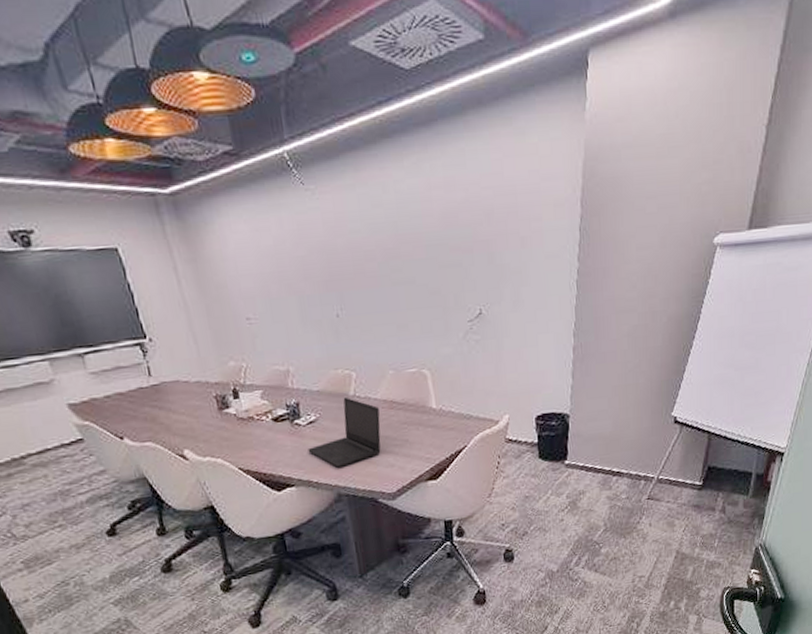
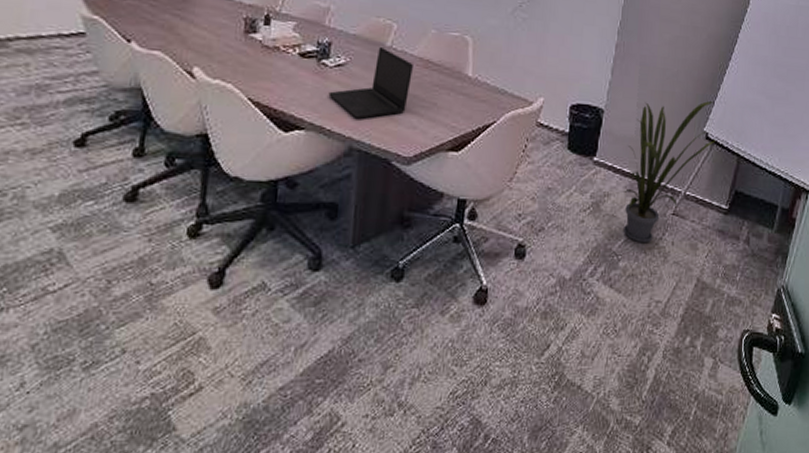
house plant: none [597,384,685,530] -> present [624,100,716,243]

